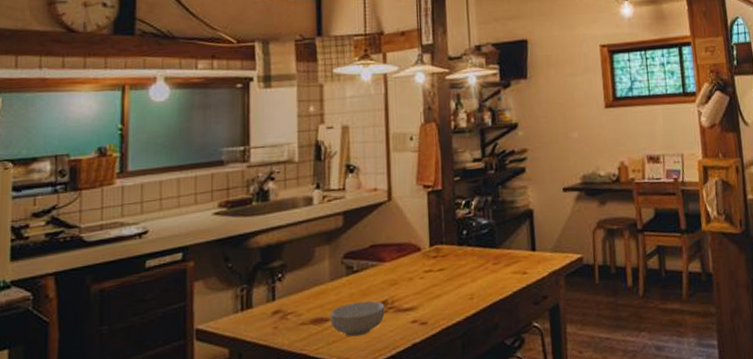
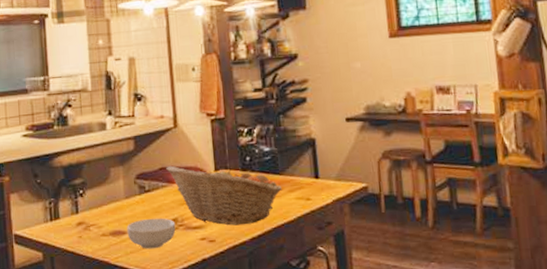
fruit basket: none [377,240,499,305] -> present [166,165,282,226]

